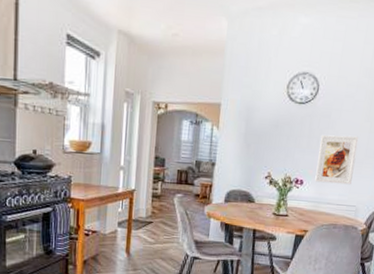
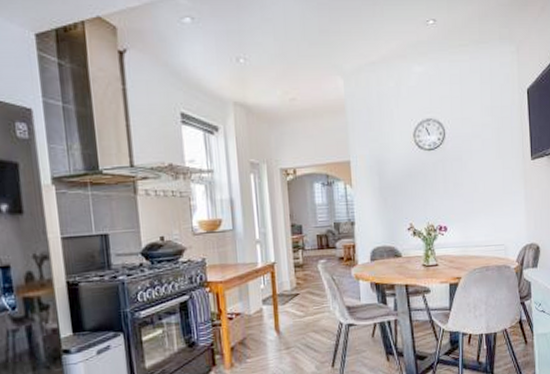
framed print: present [315,134,359,185] -> none [455,174,495,226]

